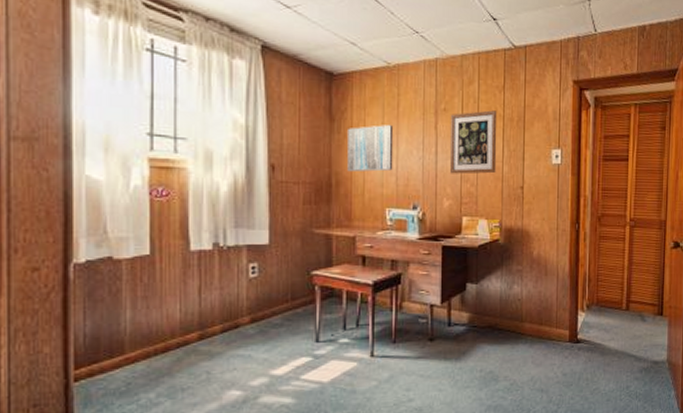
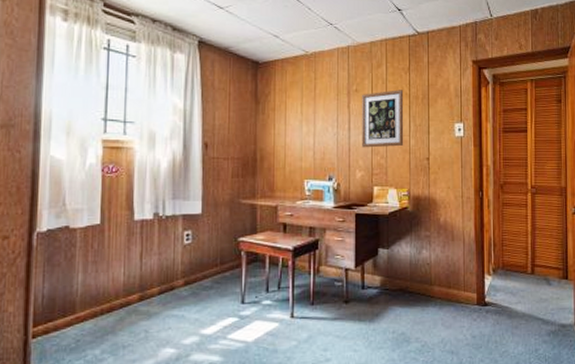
wall art: present [347,125,394,172] -> none [271,105,311,148]

